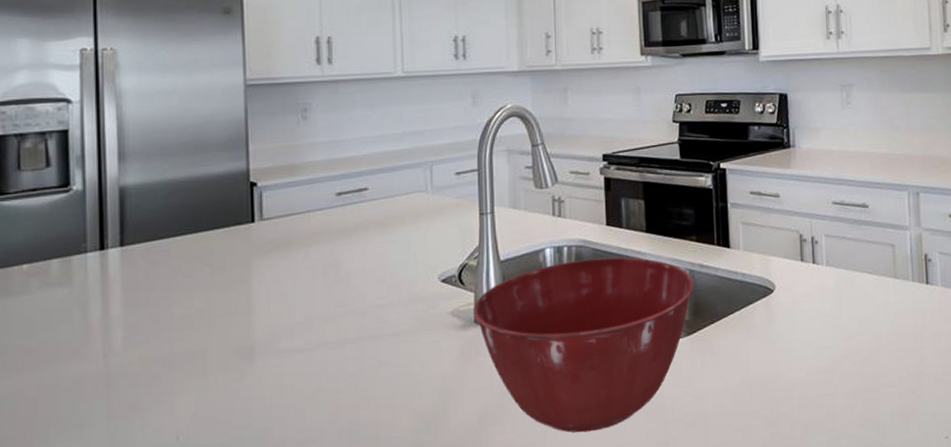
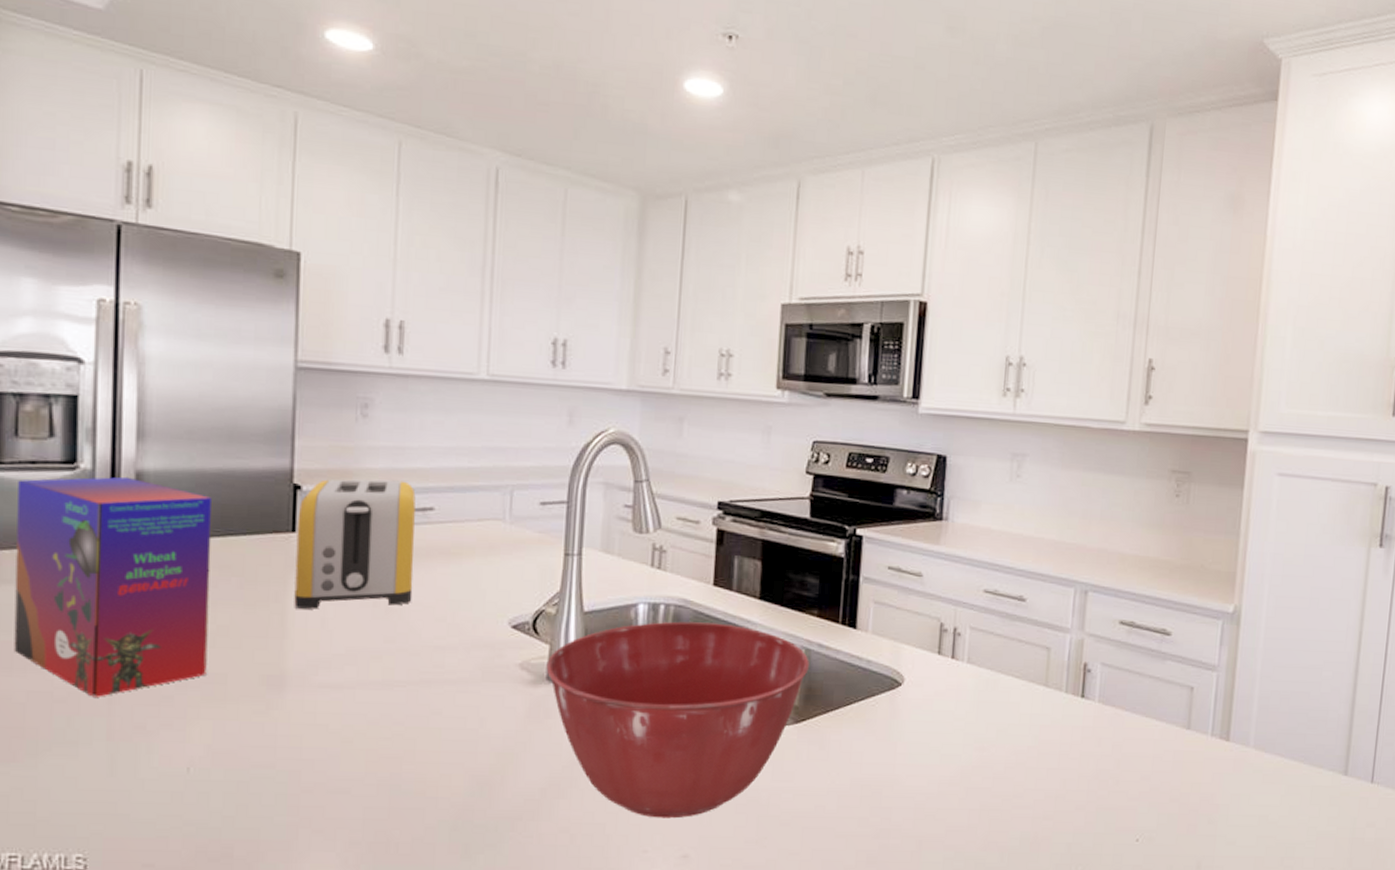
cereal box: none [22,192,188,384] -> present [14,476,213,697]
toaster: none [255,168,356,287] -> present [294,479,416,610]

